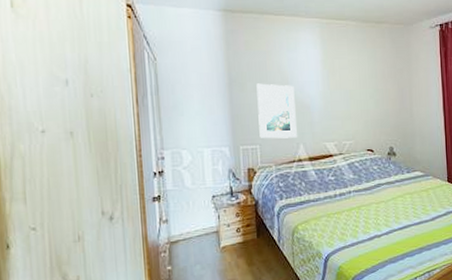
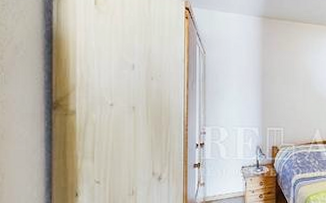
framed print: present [256,83,297,139] -> none [284,77,315,124]

